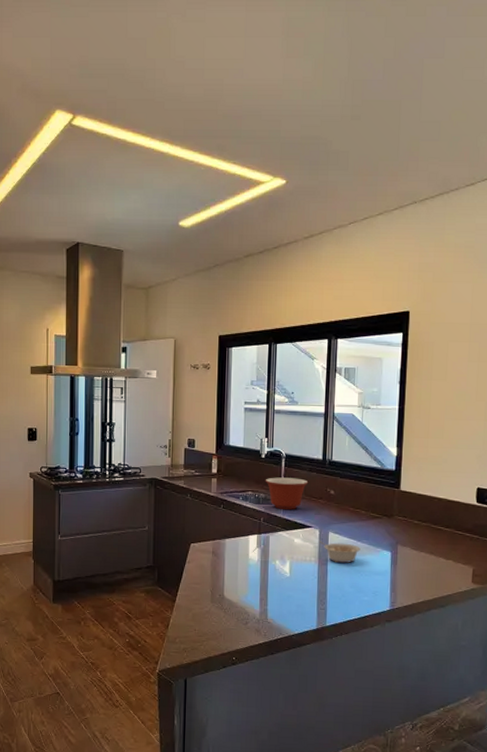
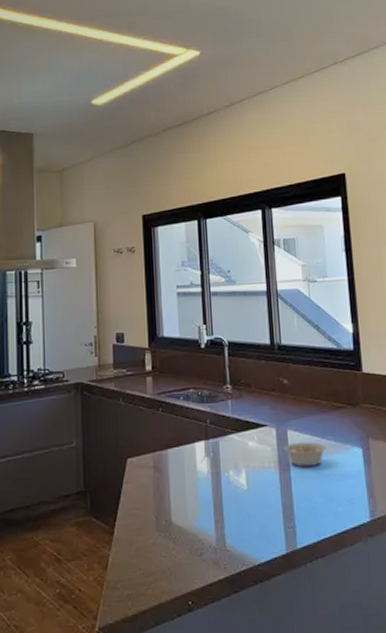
mixing bowl: present [265,477,309,510] -> none [207,368,257,408]

